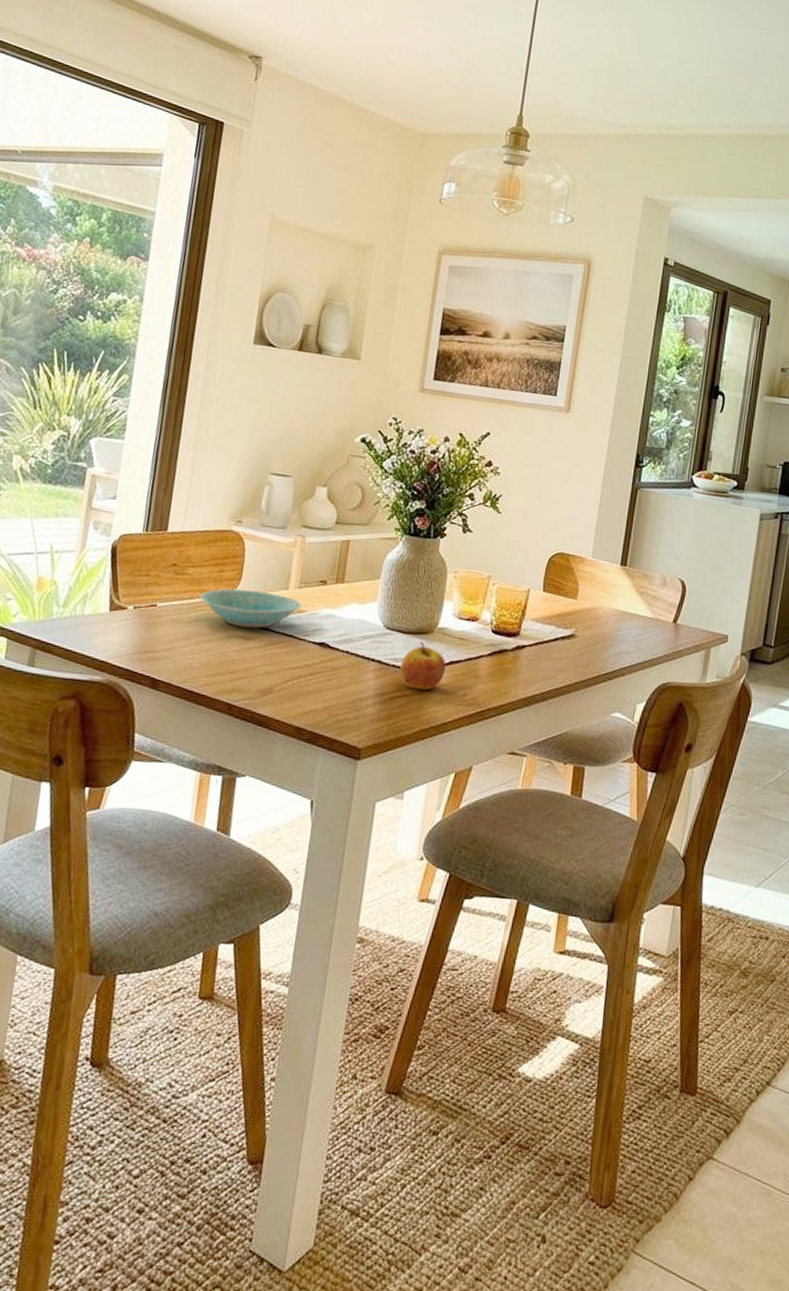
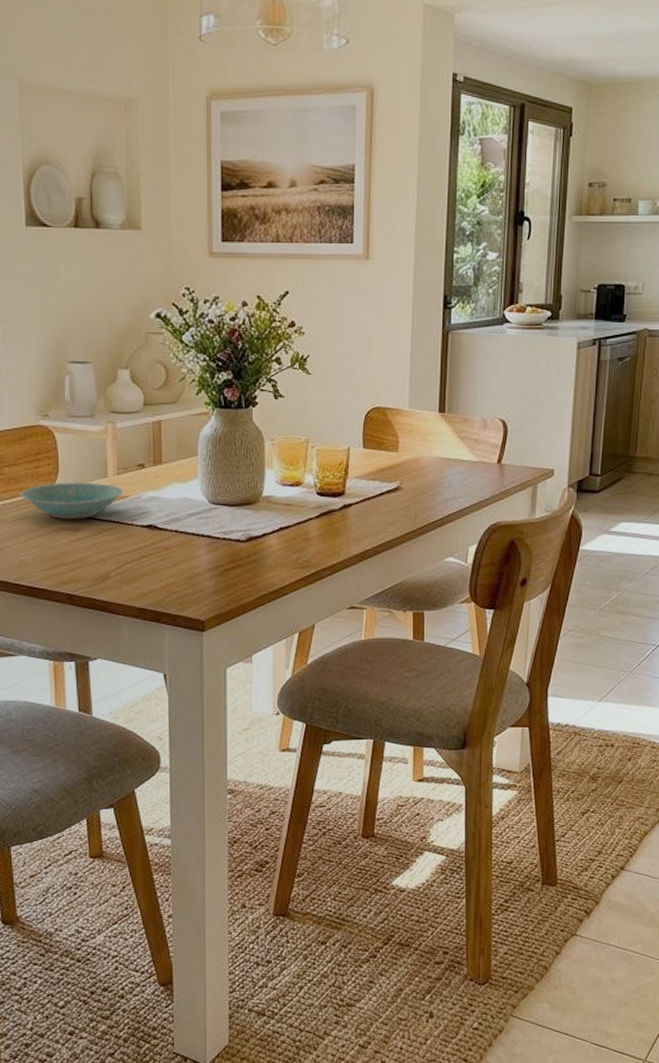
apple: present [399,641,447,691] -> none [231,512,277,559]

